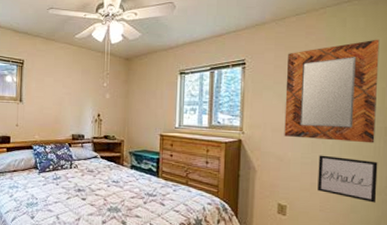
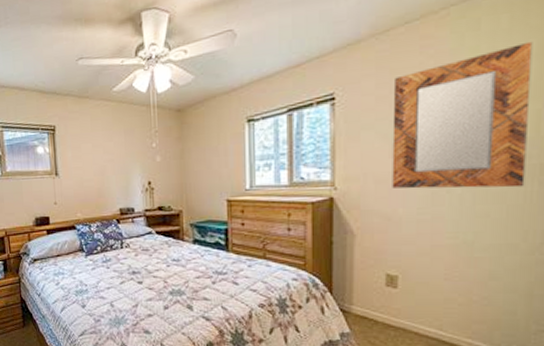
wall art: present [317,155,378,203] -> none [441,208,530,265]

